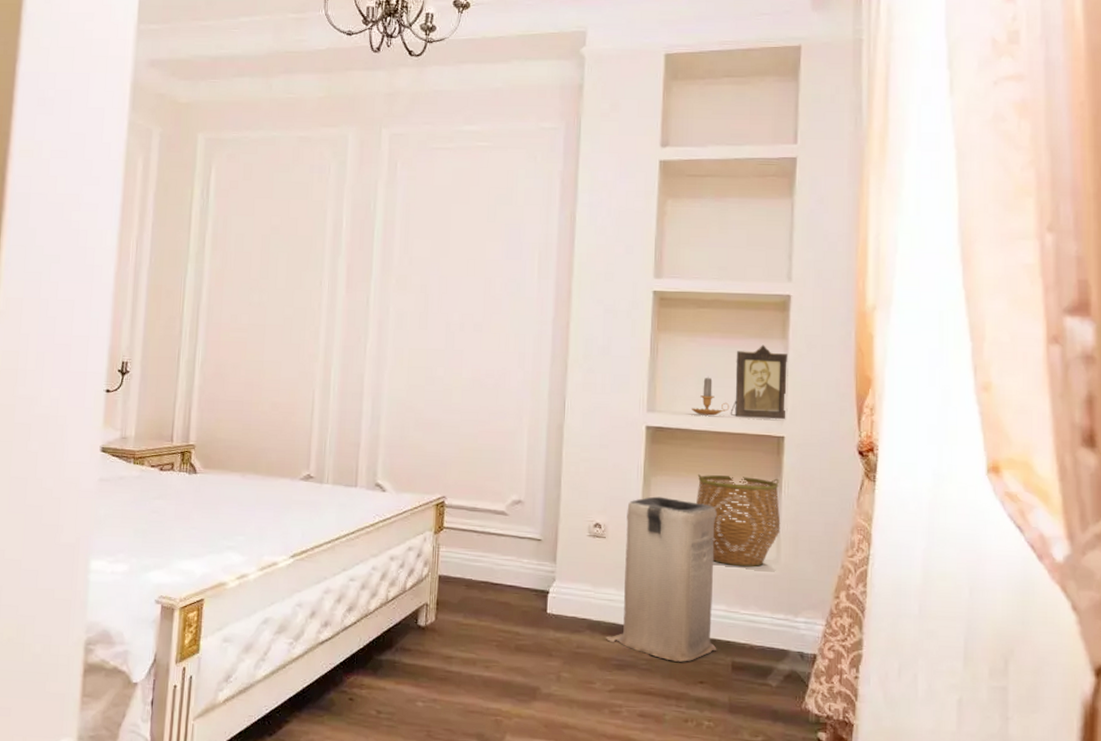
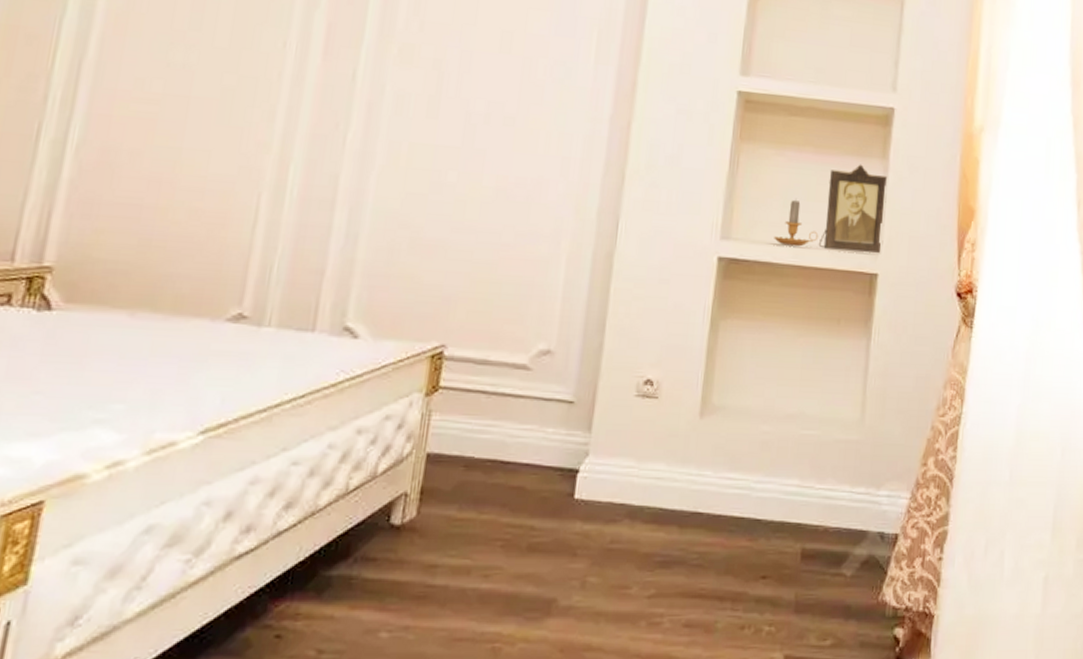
laundry basket: present [605,496,718,662] -> none [648,345,797,553]
basket: present [696,473,781,567] -> none [772,317,869,431]

